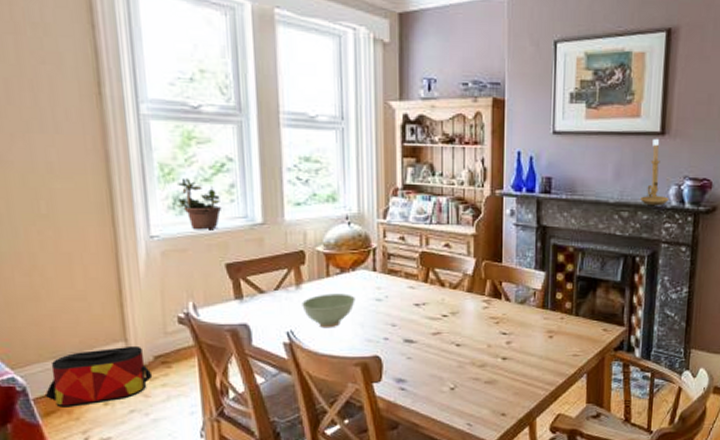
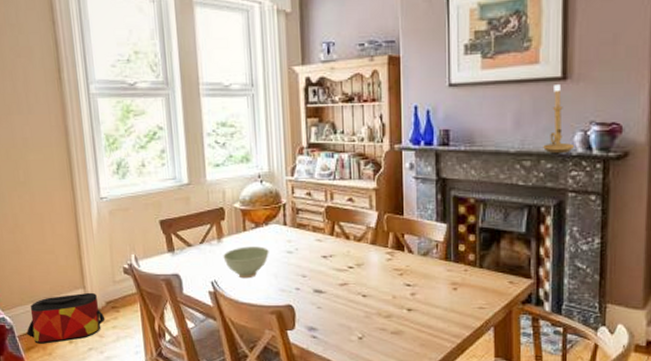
potted plant: present [176,178,222,230] -> none [119,146,156,192]

